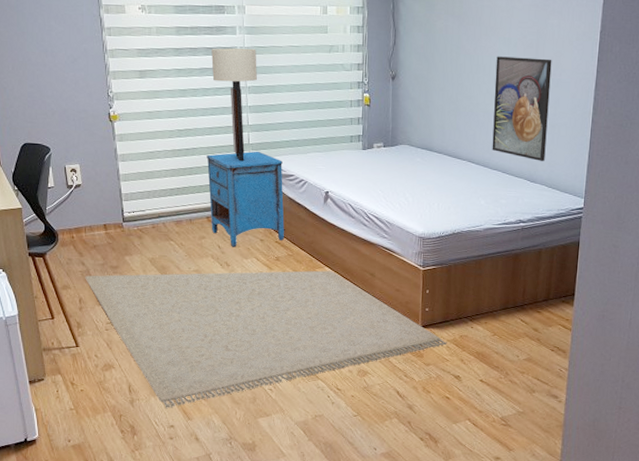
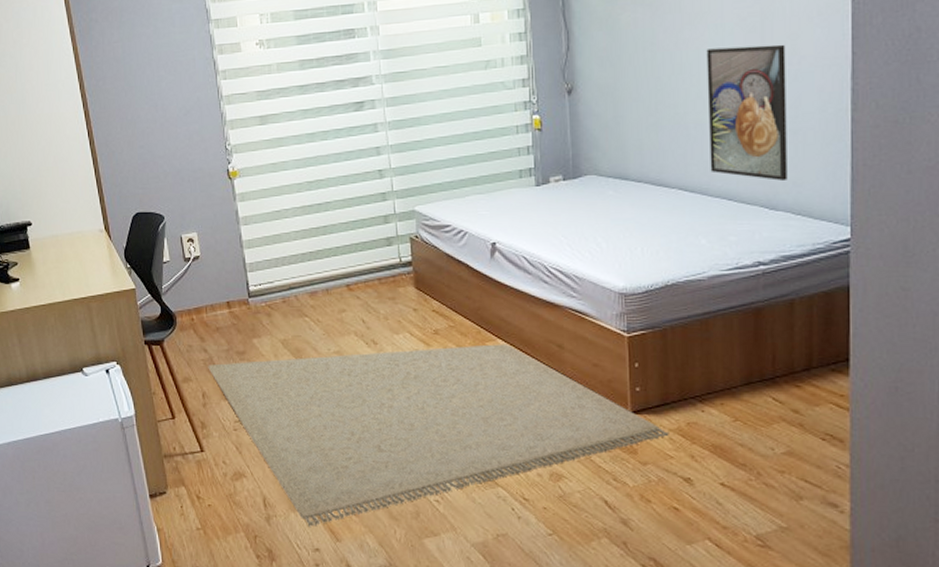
nightstand: present [206,151,284,247] -> none [342,199,443,321]
table lamp: present [211,48,257,162] -> none [342,75,398,214]

